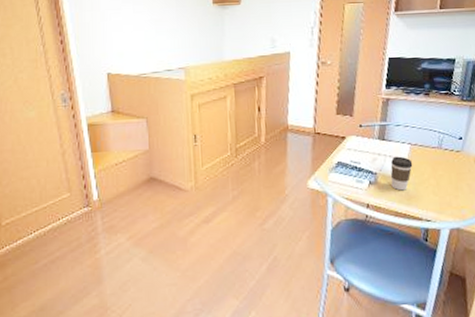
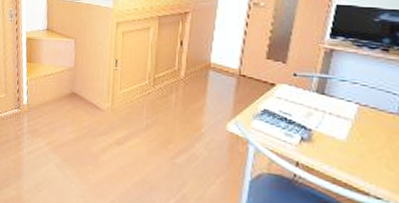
coffee cup: present [390,156,413,191] -> none [329,115,361,156]

